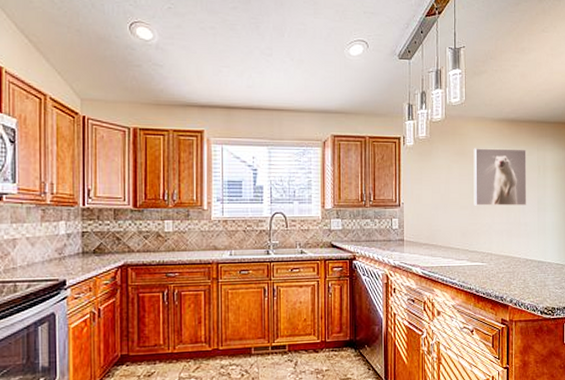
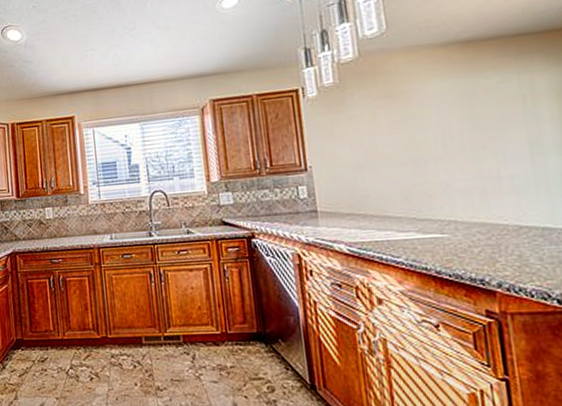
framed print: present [473,148,527,206] -> none [407,75,509,160]

